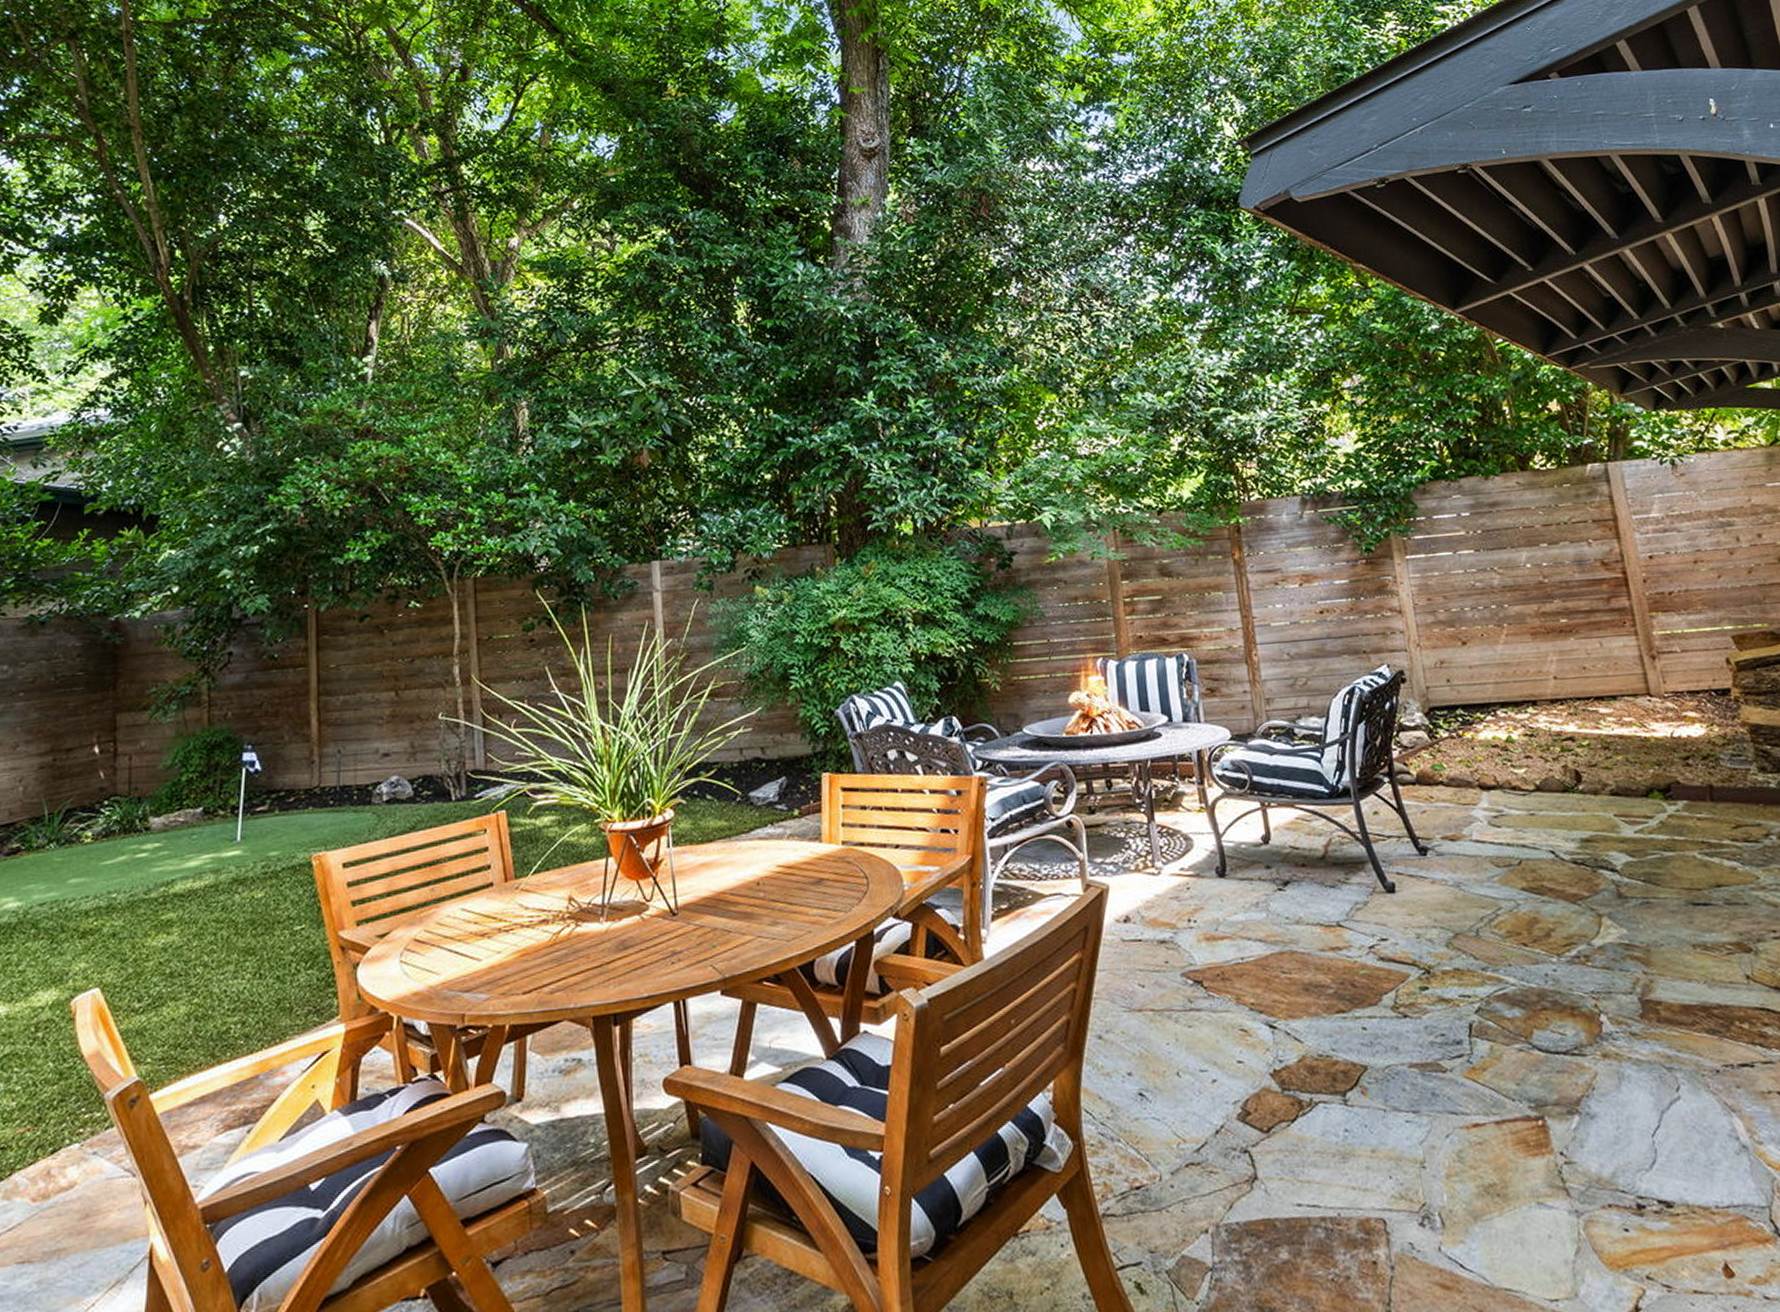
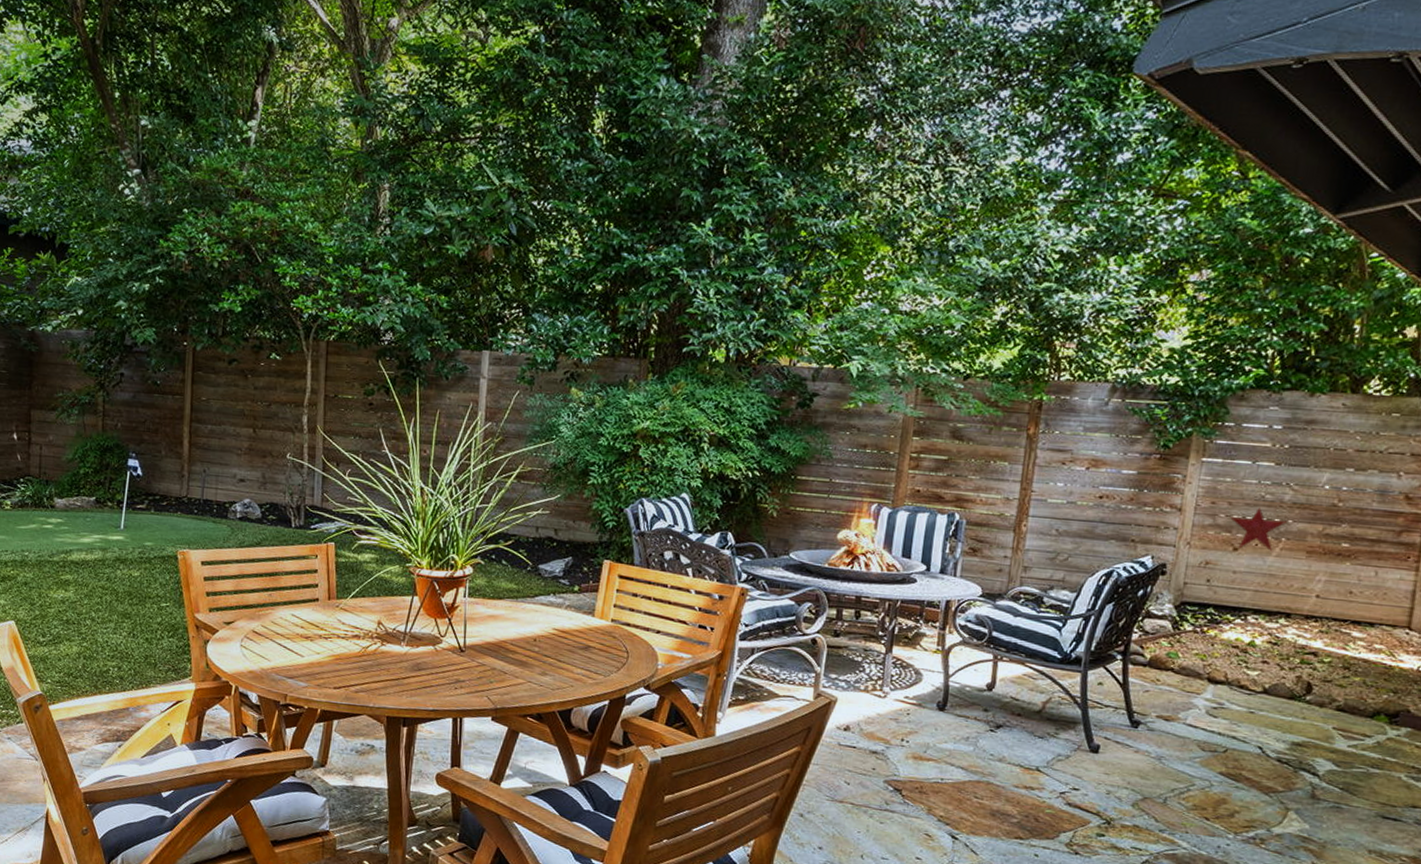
decorative star: none [1449,597,1503,642] -> present [1230,508,1287,551]

